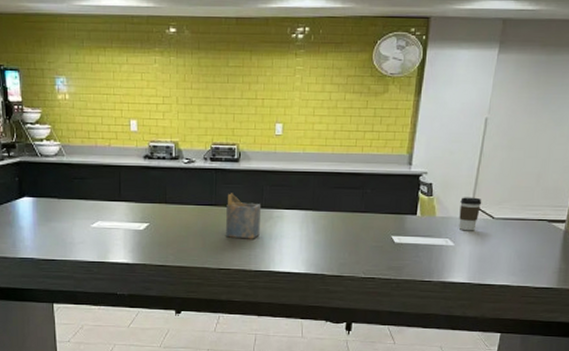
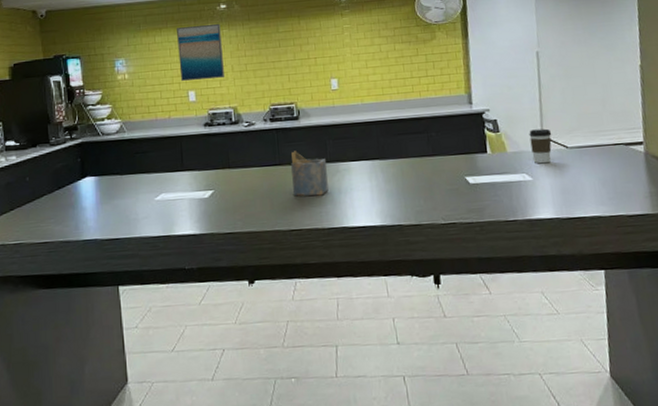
wall art: none [122,48,169,110] -> present [177,23,226,81]

